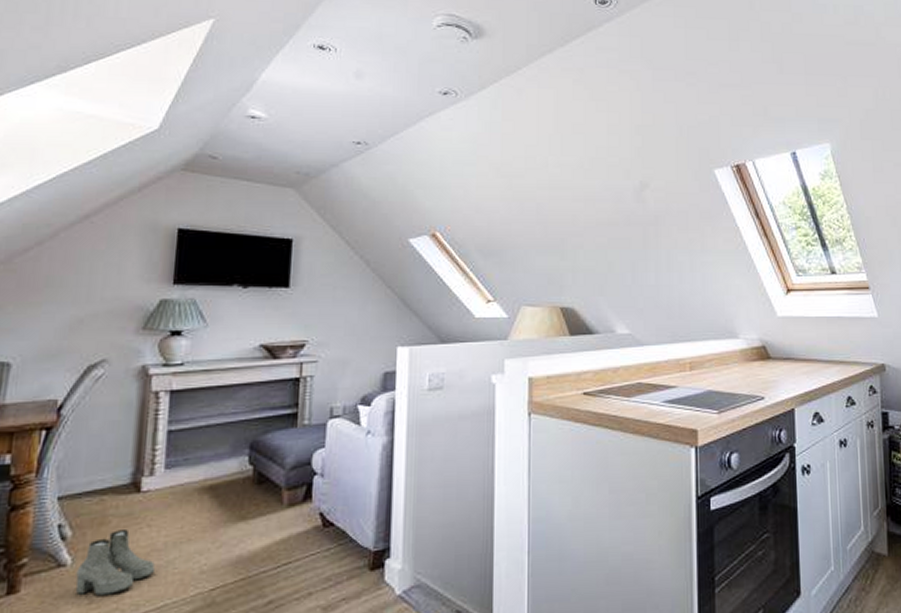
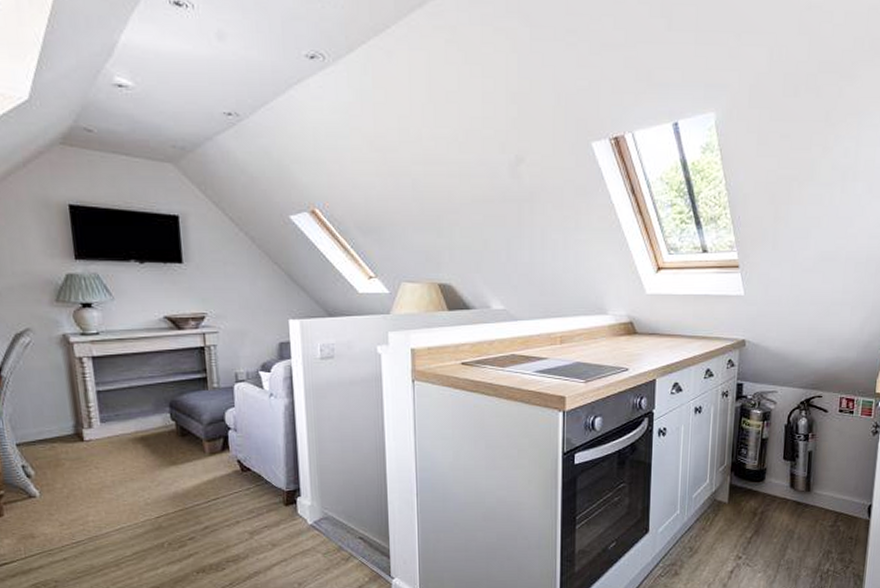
boots: present [75,530,155,595] -> none [45,471,108,520]

